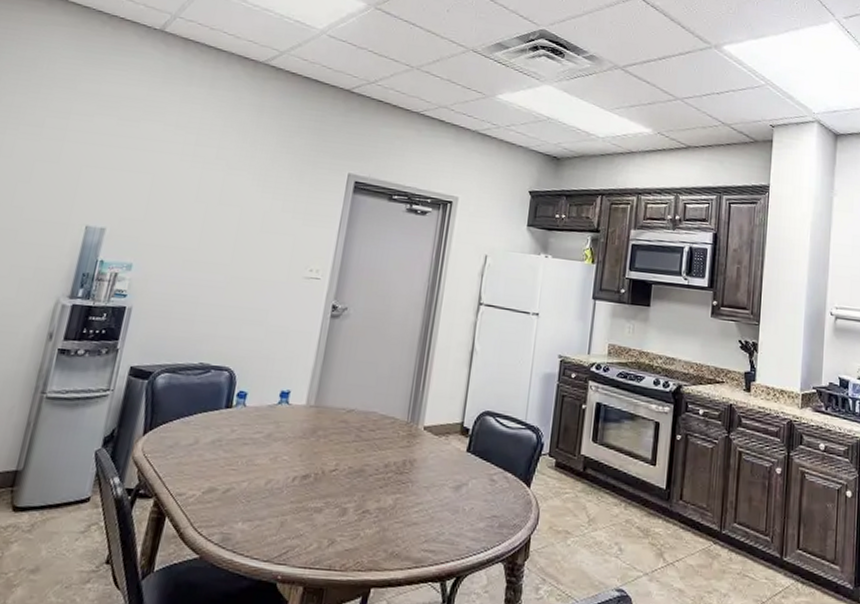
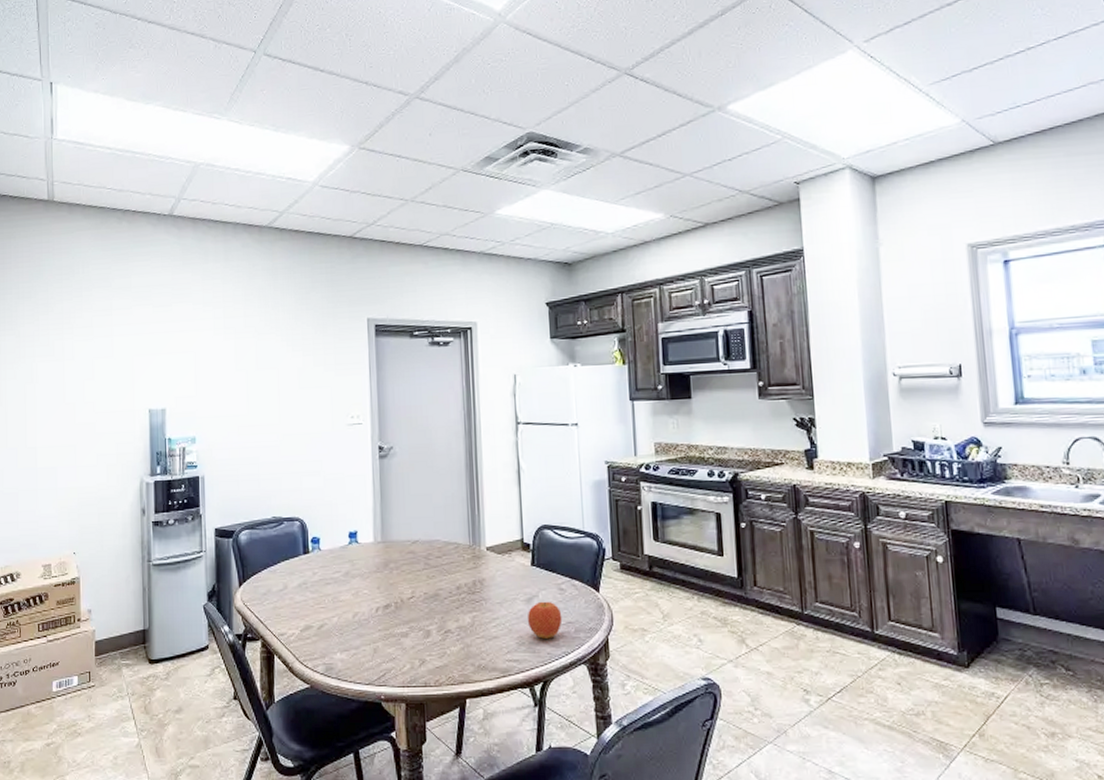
fruit: none [452,490,489,531] -> present [528,601,563,639]

